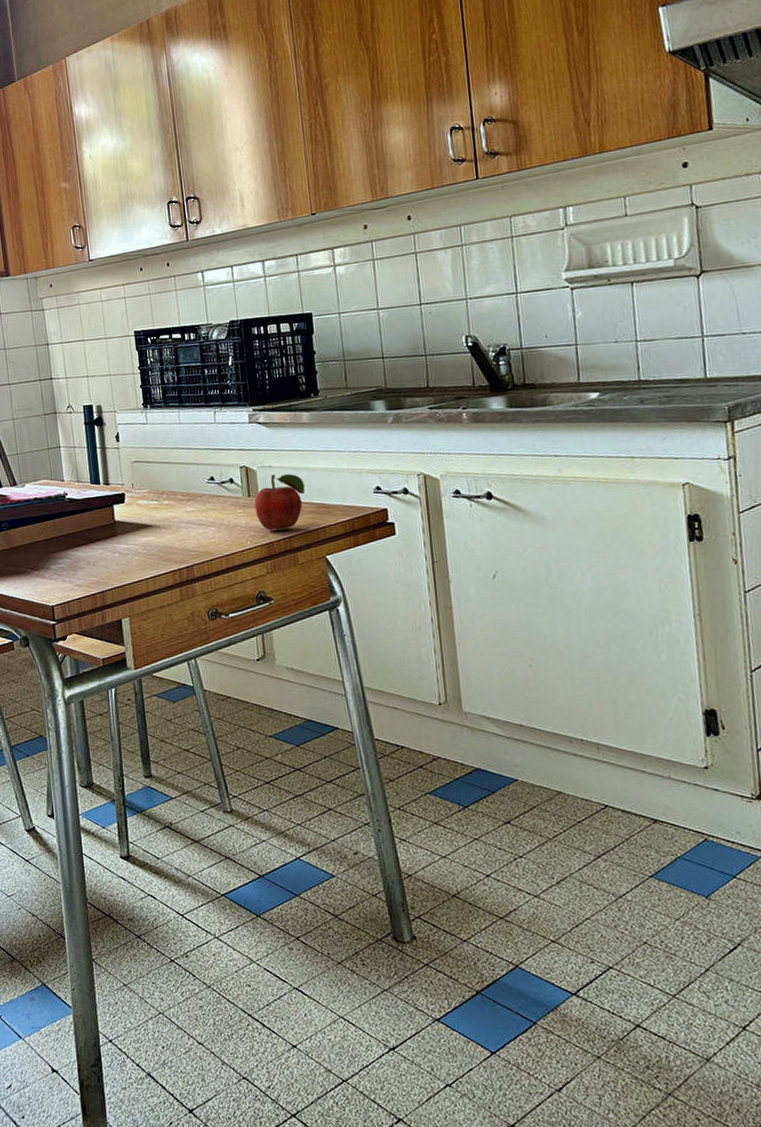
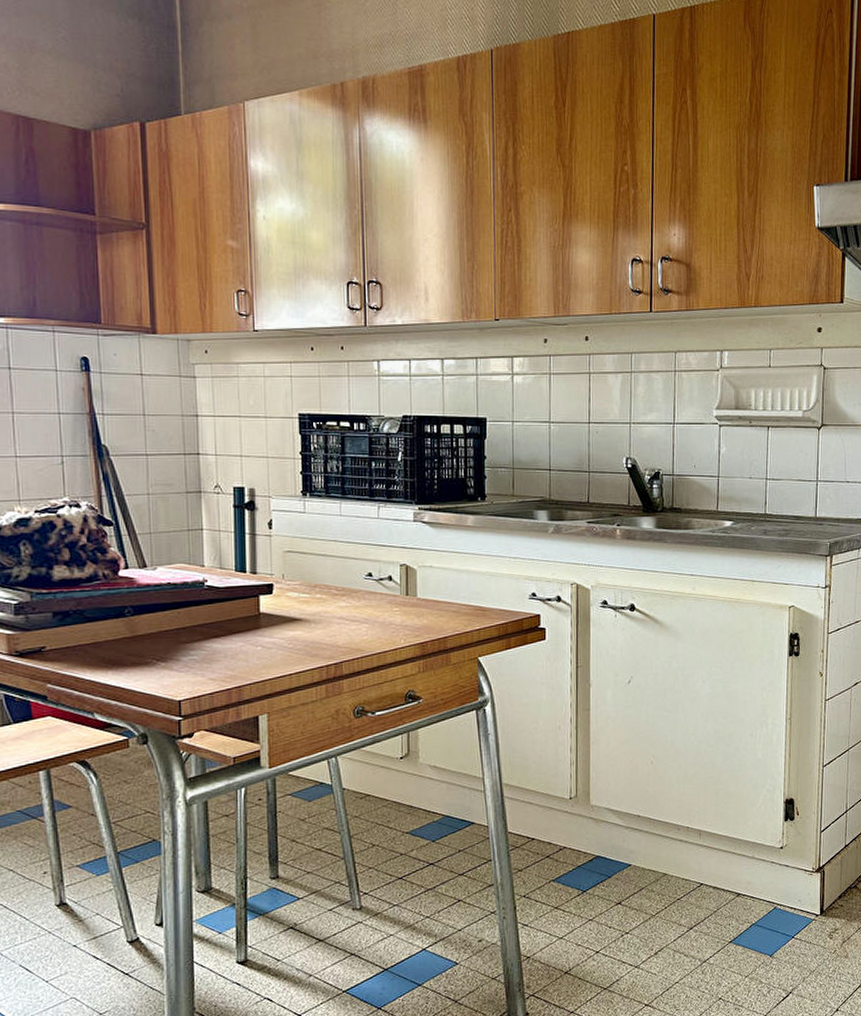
fruit: present [254,473,305,531] -> none [411,574,464,631]

